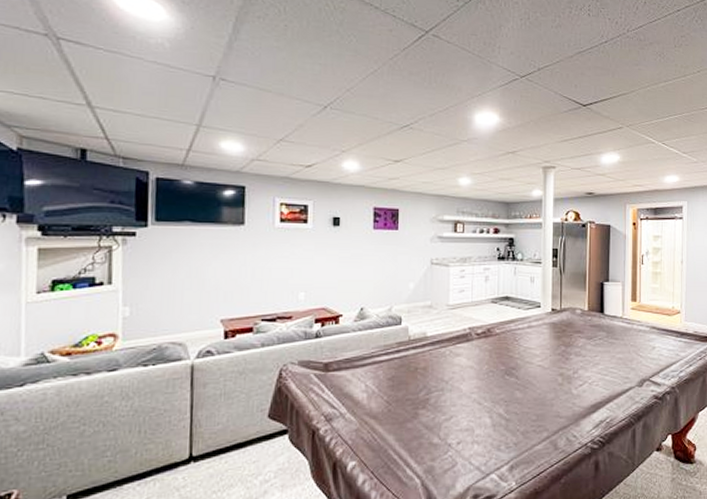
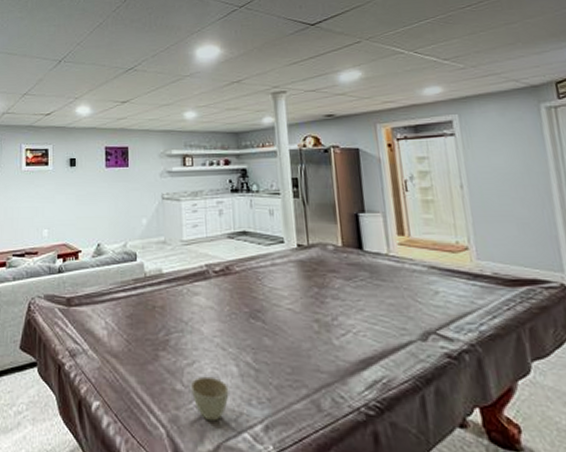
cup: none [446,429,482,468] -> present [190,376,229,422]

